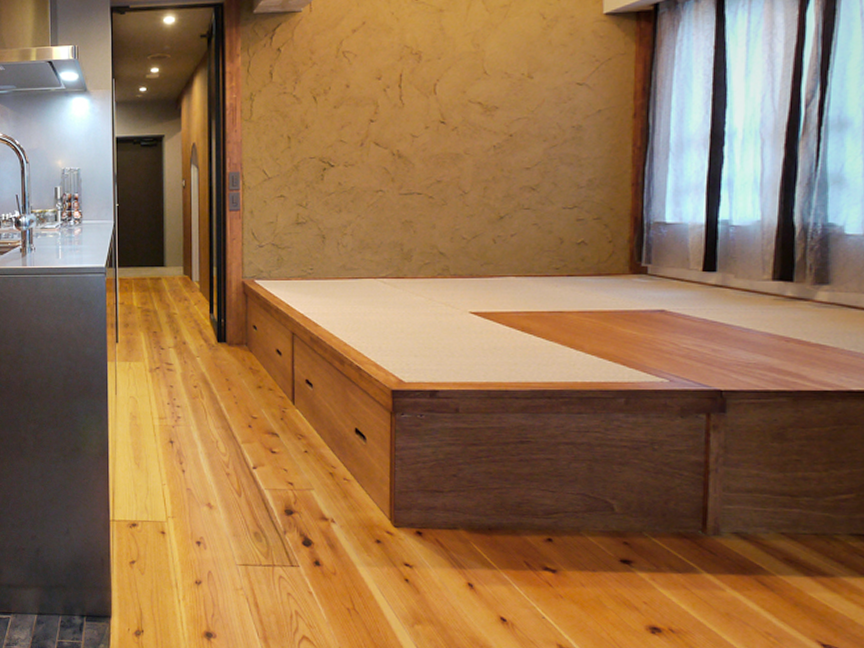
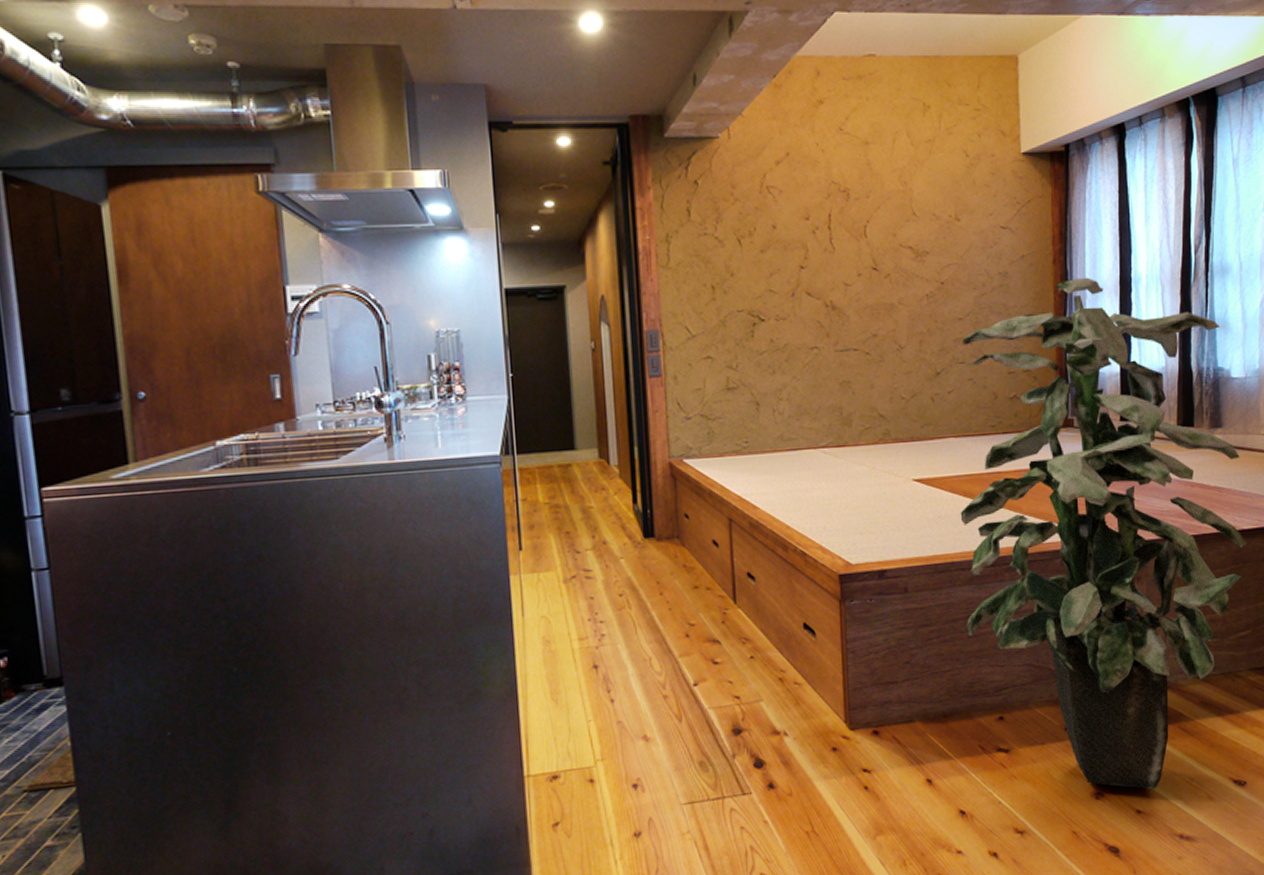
indoor plant: none [517,131,854,636] -> present [960,277,1247,790]

